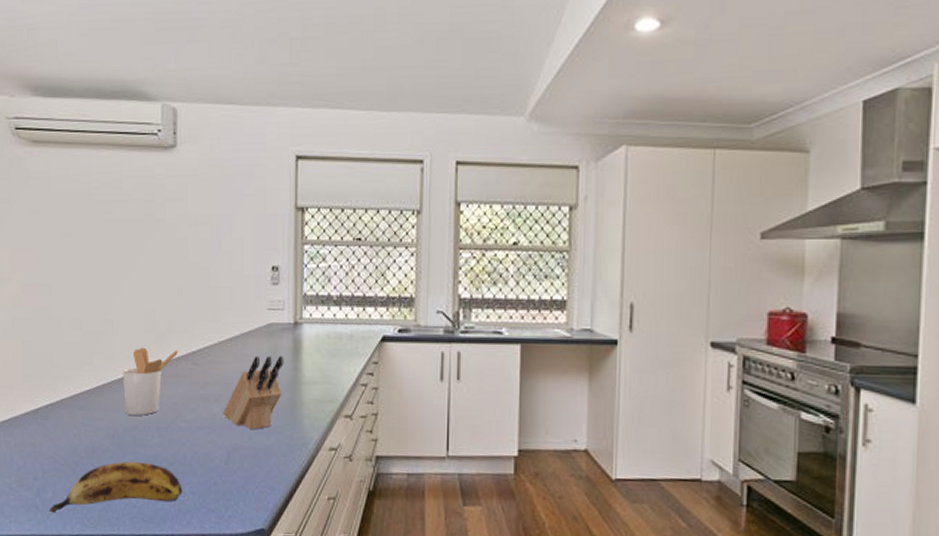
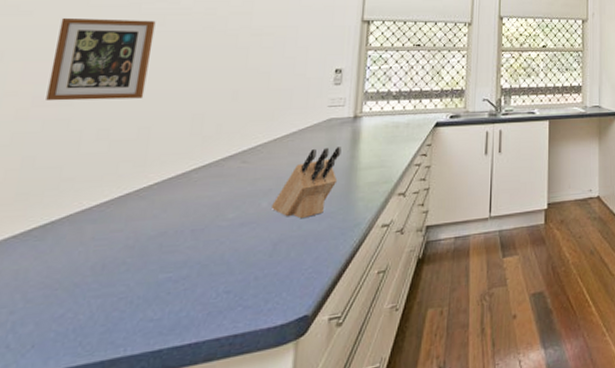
wall art: none [30,204,105,290] -> present [46,17,156,101]
banana: present [48,461,183,513] -> none [25,269,216,350]
utensil holder: present [123,347,179,416] -> none [152,150,228,222]

